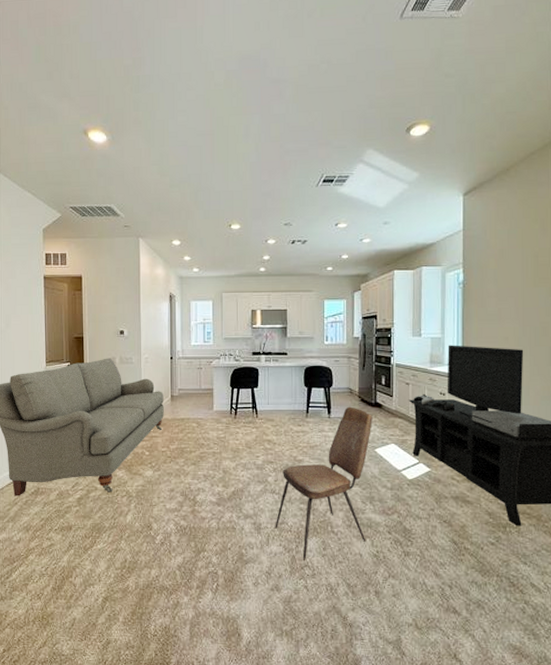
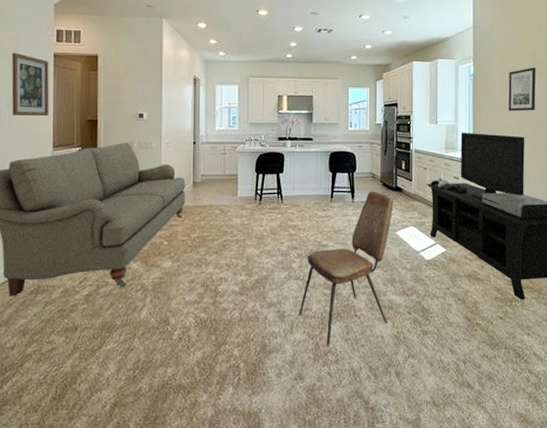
wall art: none [8,276,42,335] -> present [11,52,50,117]
wall art: none [504,271,539,321] -> present [508,67,536,111]

